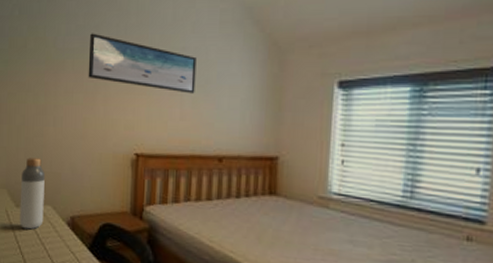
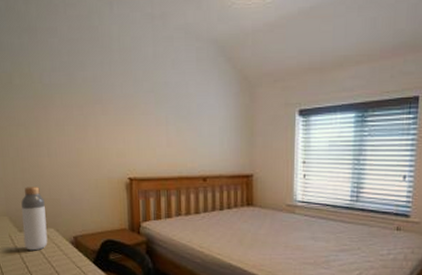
wall art: present [88,33,197,94] -> none [76,69,179,123]

